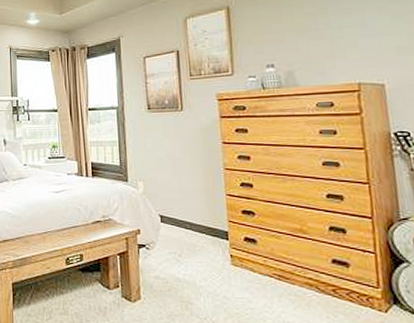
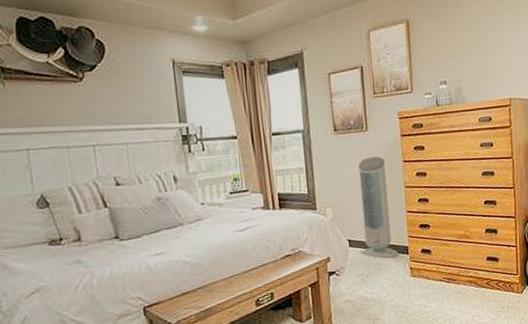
air purifier: none [172,136,217,241] -> present [358,156,399,259]

